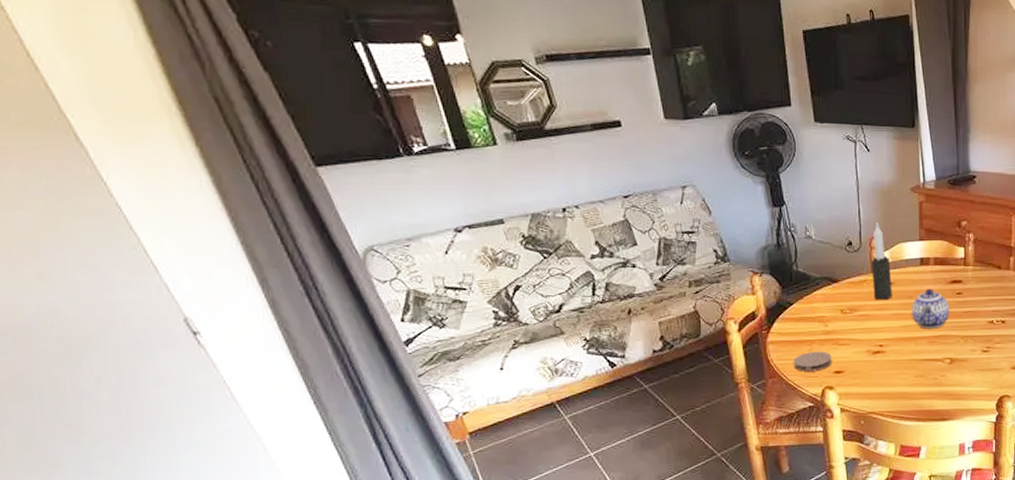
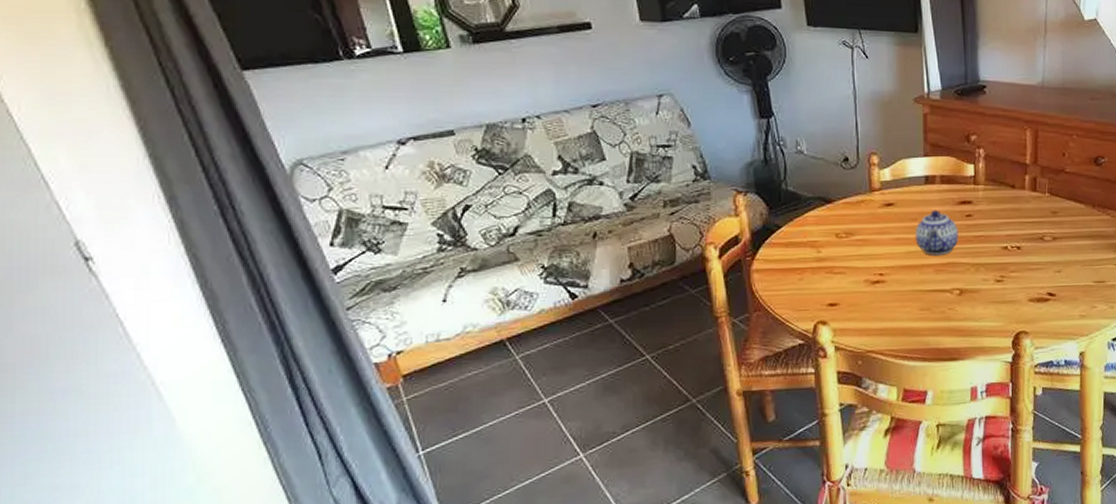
coaster: present [793,351,832,372] -> none [781,281,825,305]
candle: present [871,222,892,300] -> none [870,136,894,223]

